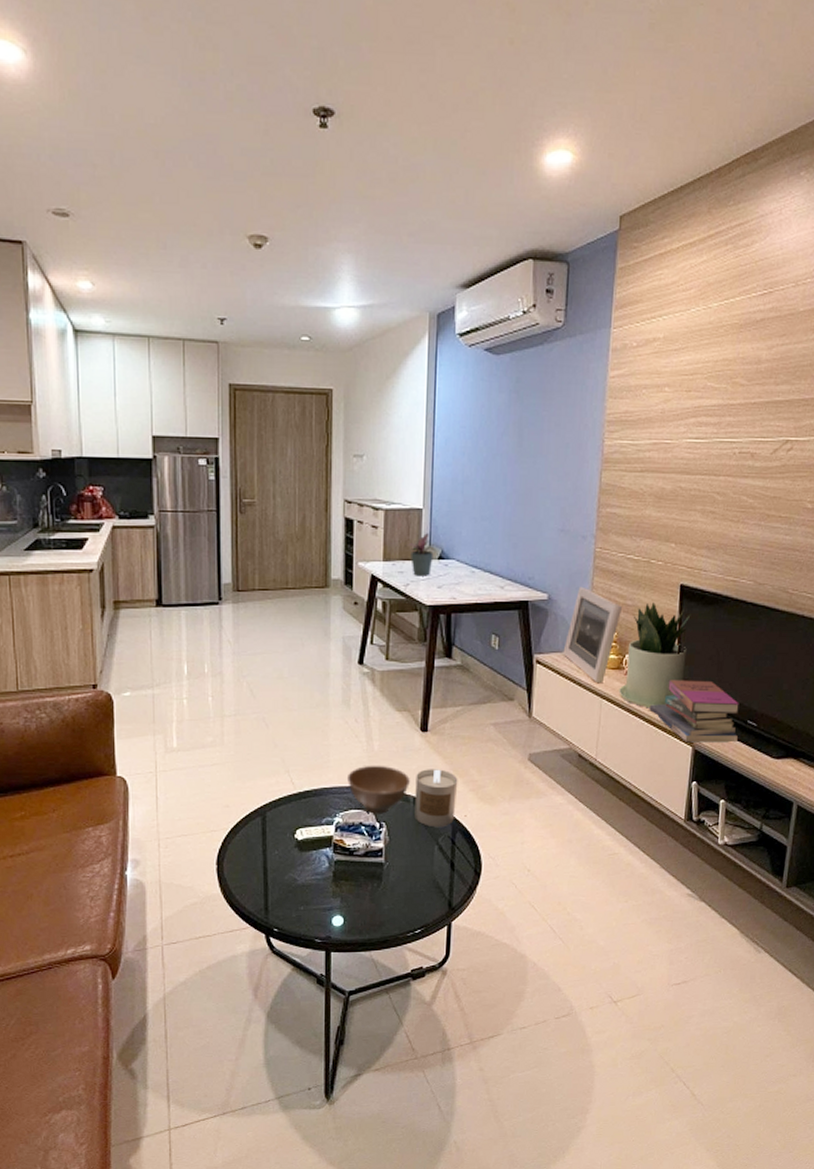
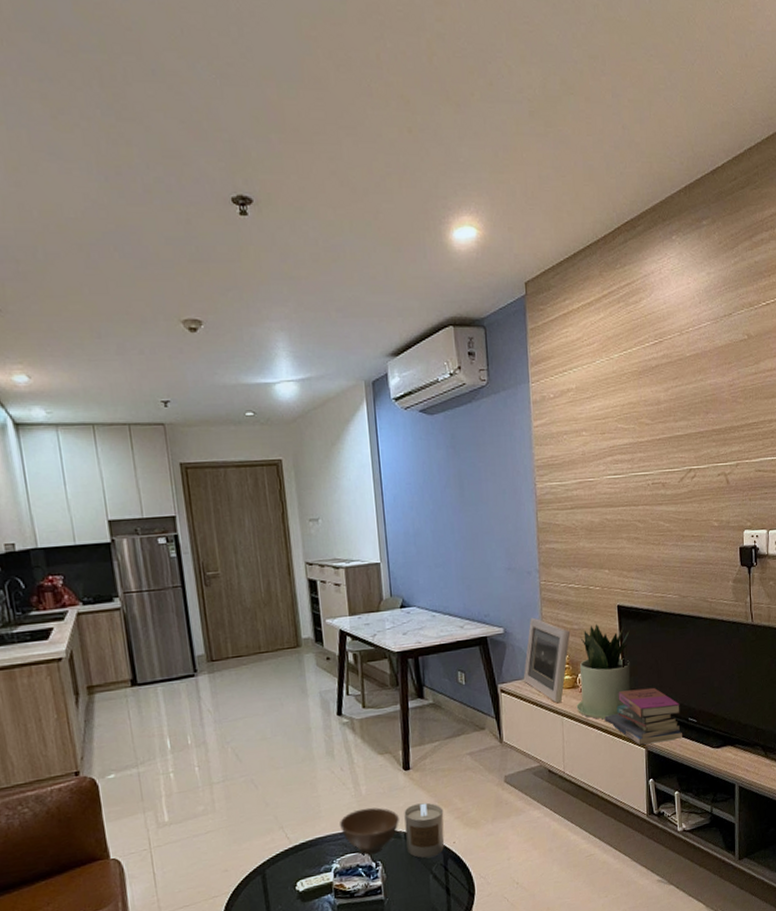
potted plant: present [405,533,437,576] -> none [368,585,397,626]

